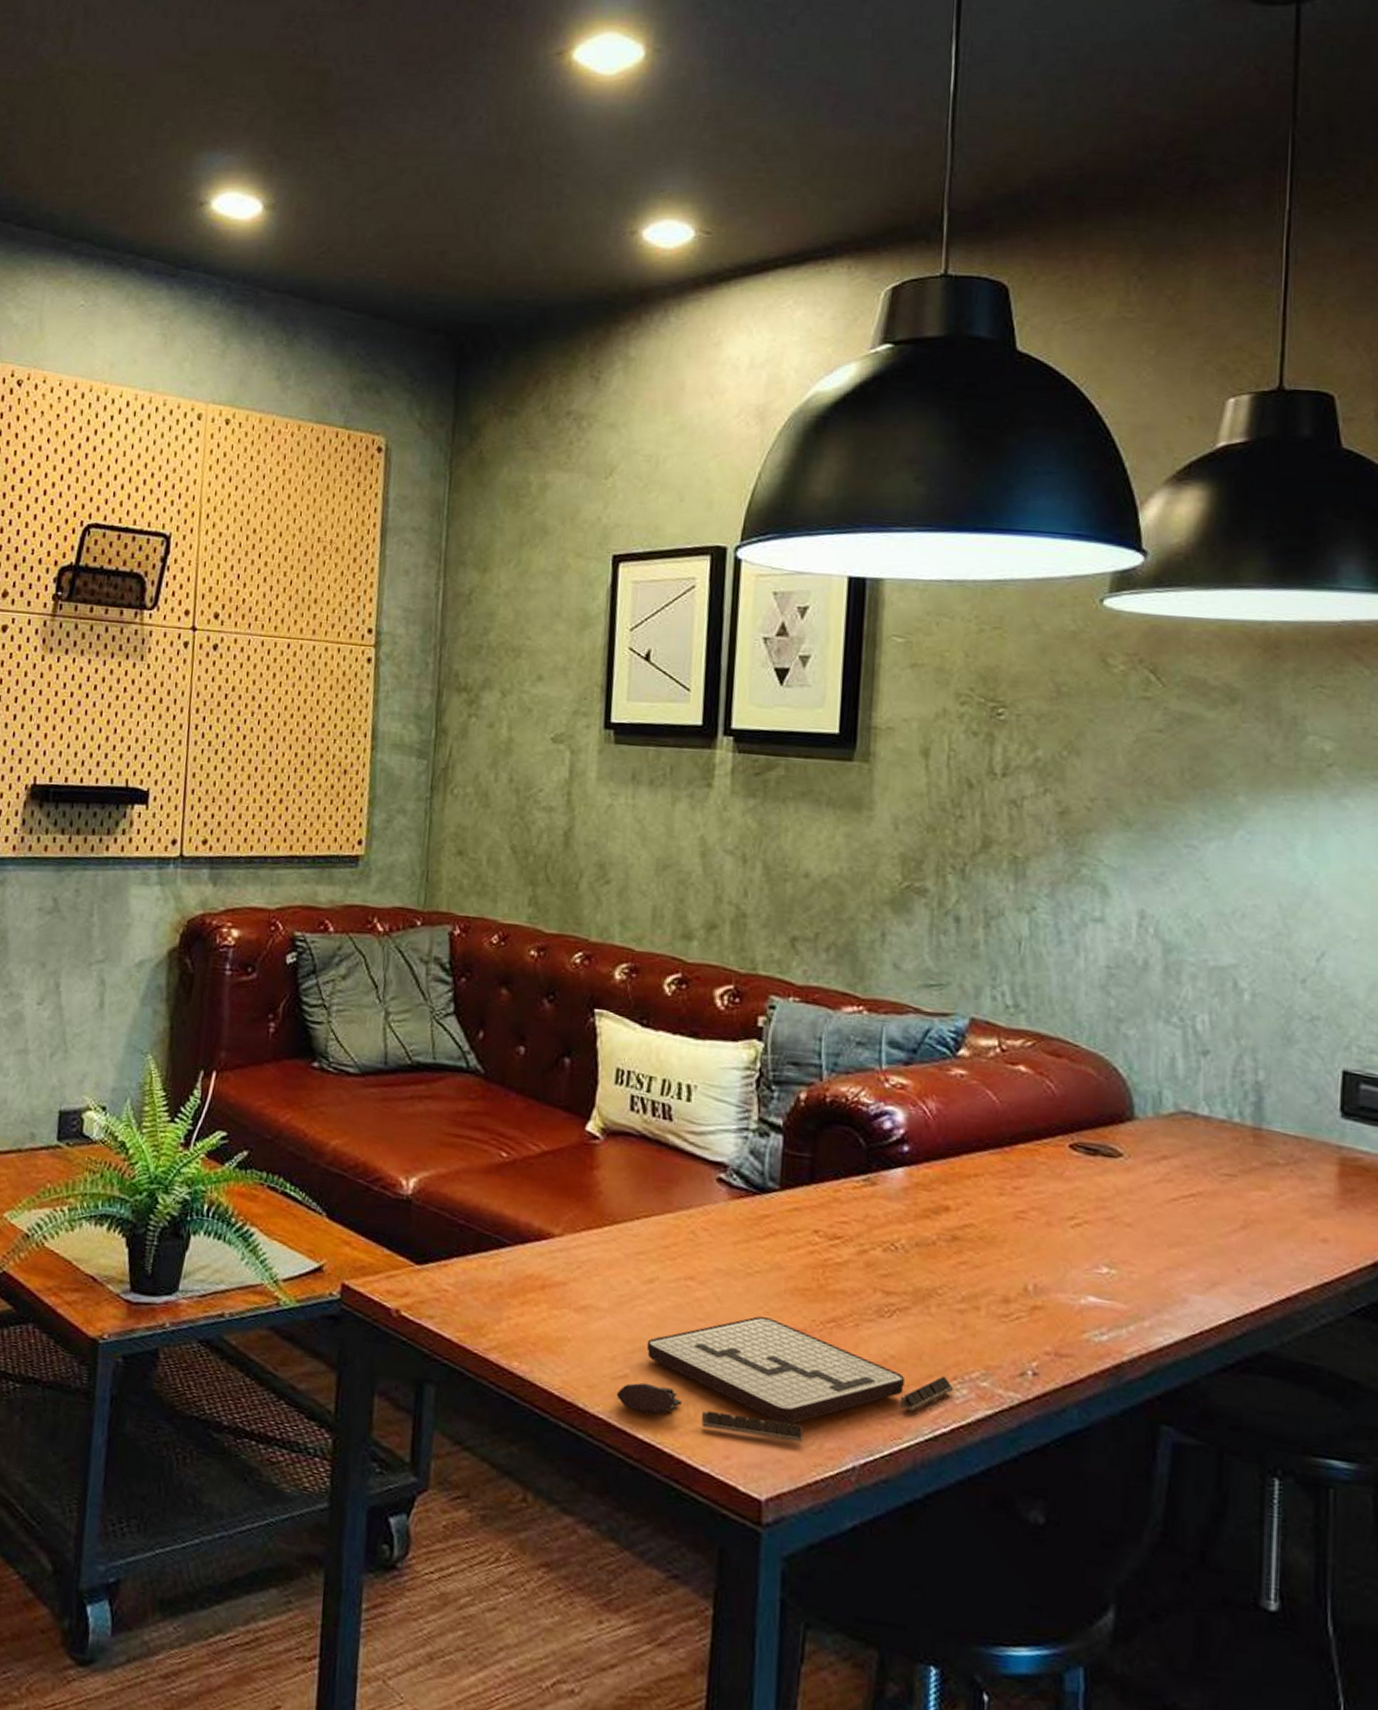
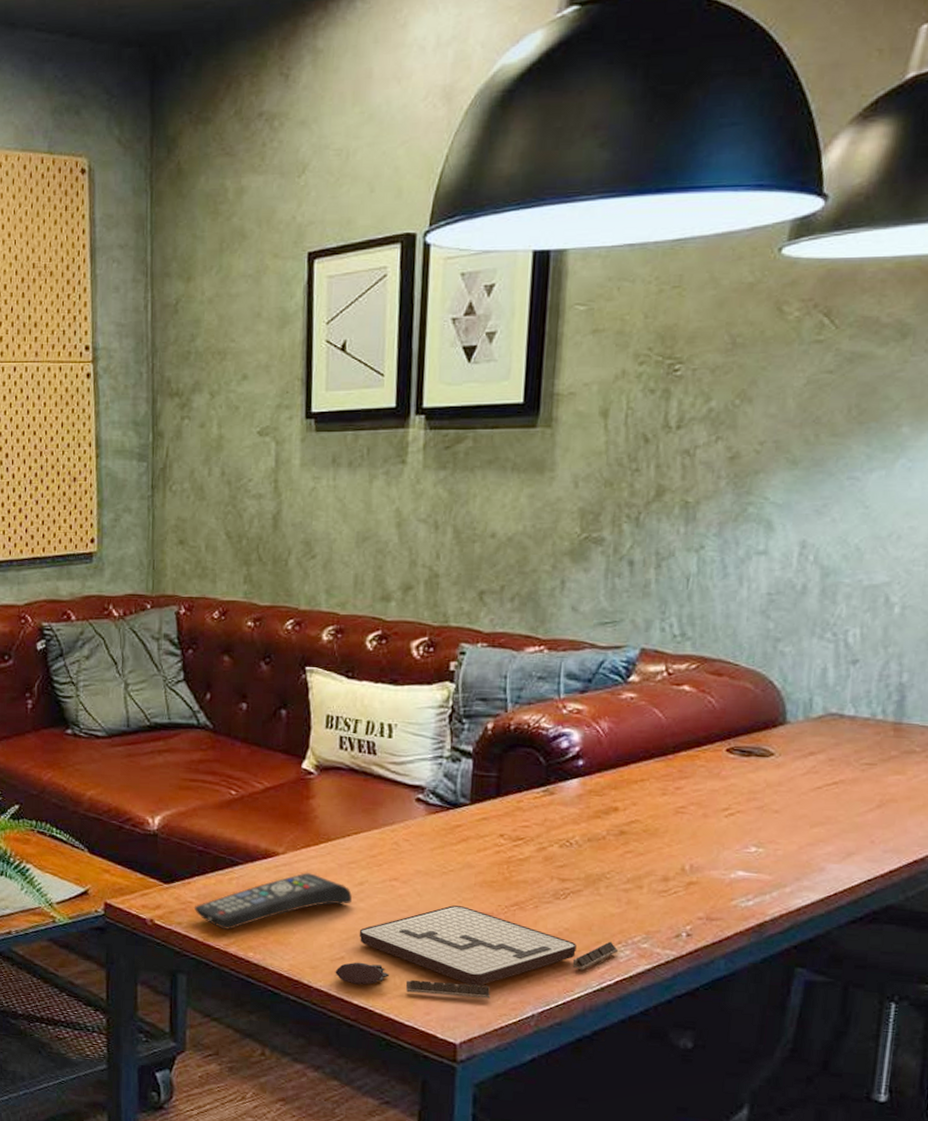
remote control: none [449,1262,640,1330] -> present [193,873,353,930]

